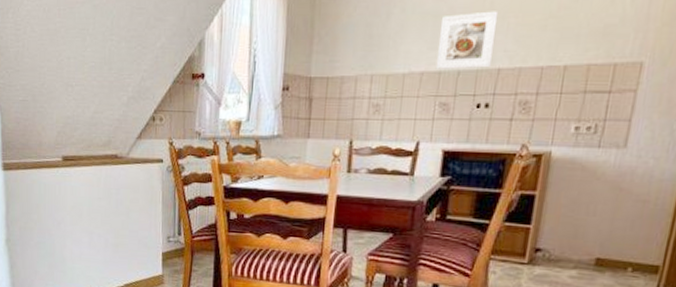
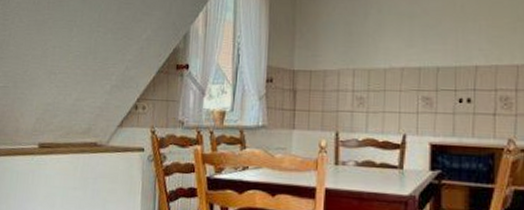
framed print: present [435,11,499,69] -> none [415,14,470,66]

